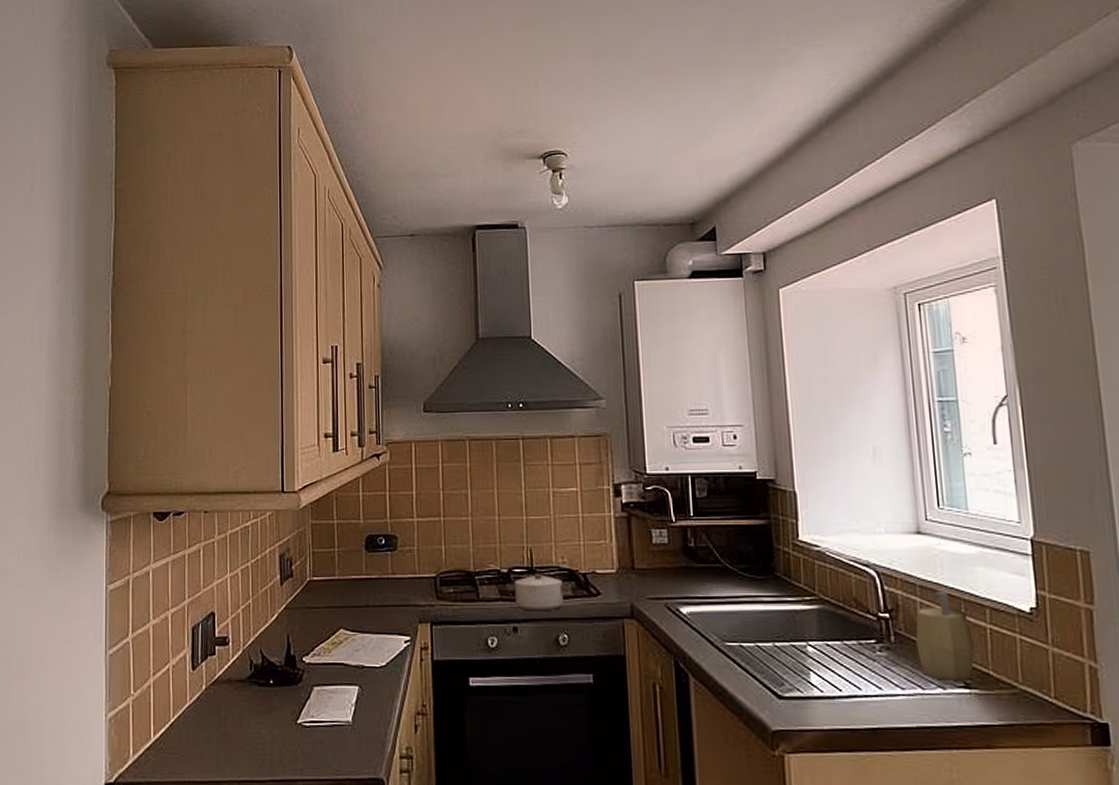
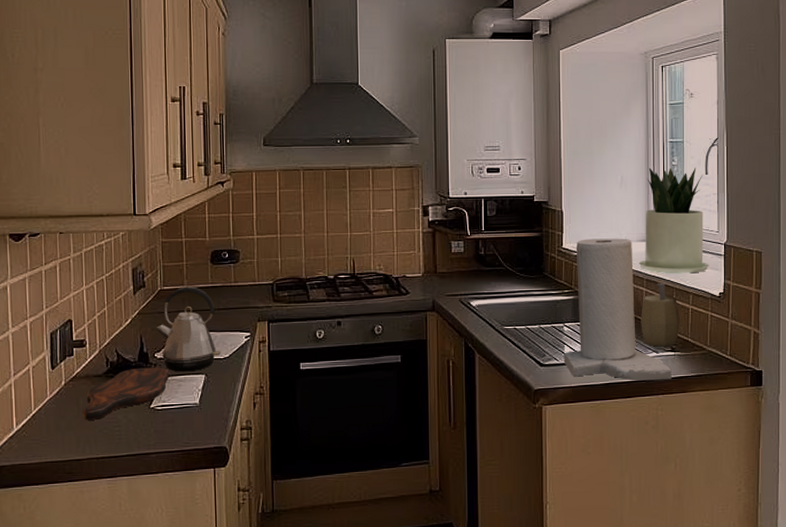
cutting board: none [223,673,318,734] -> present [82,367,169,420]
kettle: none [304,577,377,682] -> present [155,286,221,372]
cooking pot: present [505,573,572,611] -> none [331,278,386,309]
paper towel: none [809,529,969,729] -> present [563,238,672,381]
planter: none [906,435,1011,580] -> present [638,167,709,274]

